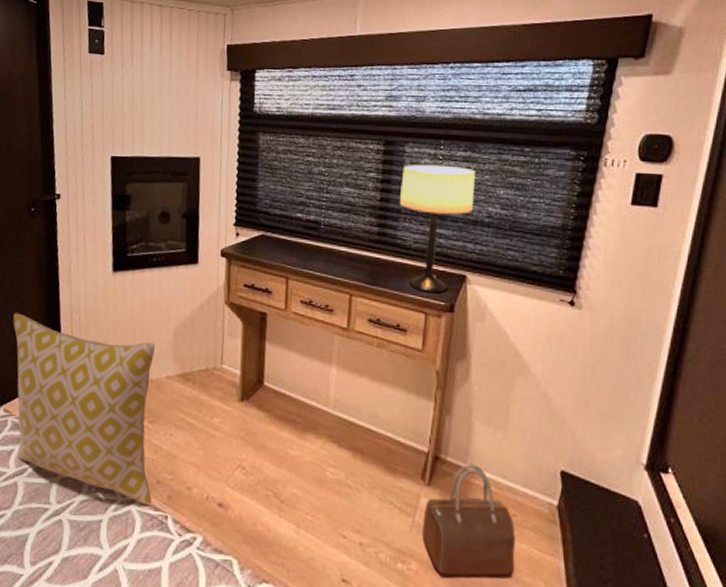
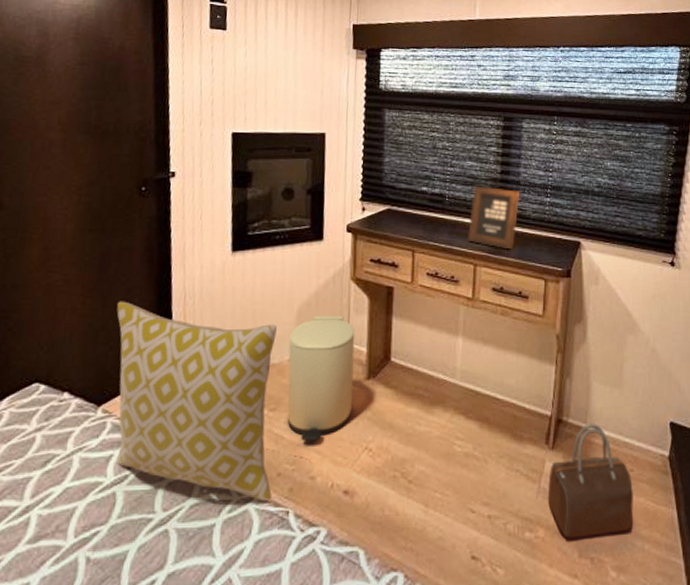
pedal bin: none [165,337,229,454] -> present [287,316,355,441]
picture frame: none [342,213,400,281] -> present [467,186,519,250]
table lamp: present [399,164,476,293] -> none [518,139,586,260]

